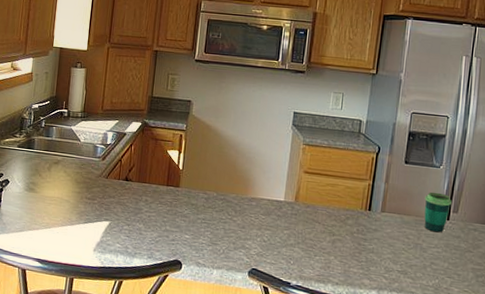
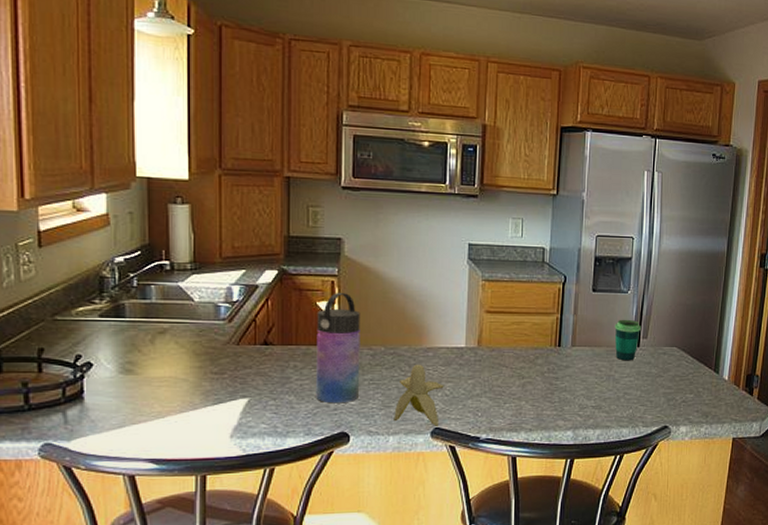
water bottle: none [159,143,200,236] -> present [316,292,361,404]
banana: none [218,210,263,269] -> present [394,364,444,428]

